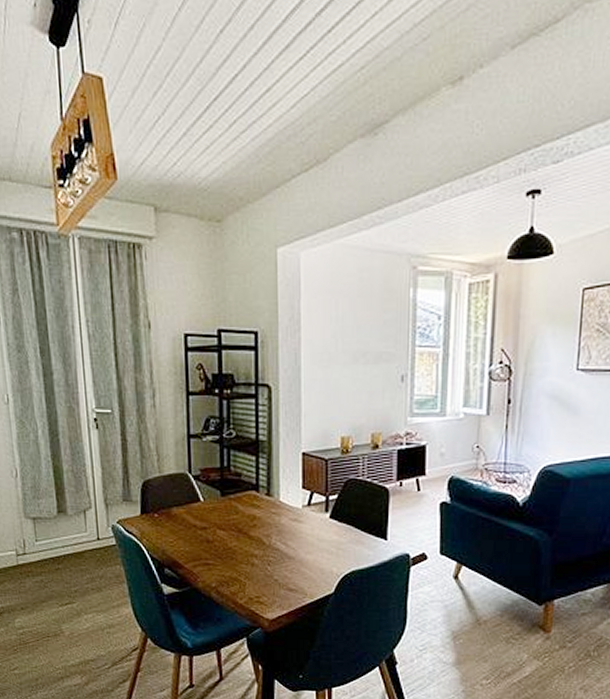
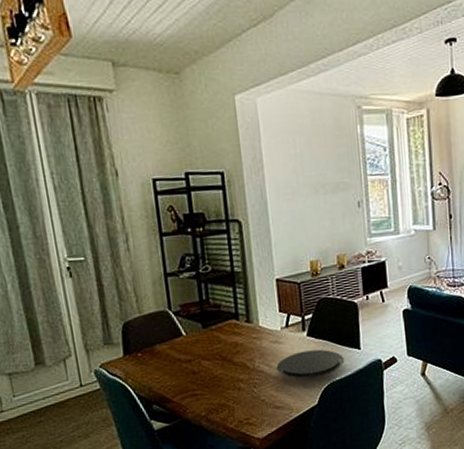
plate: none [293,534,368,564] -> present [276,349,345,379]

